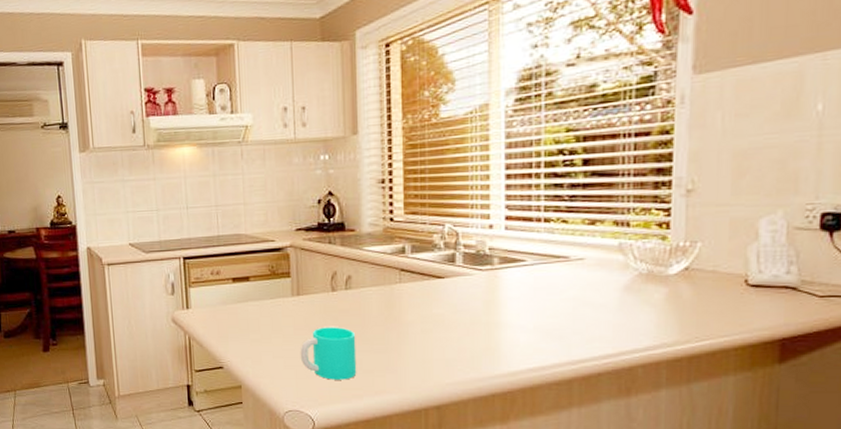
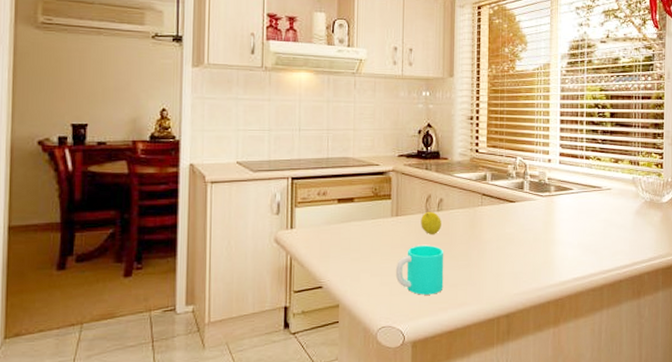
fruit: none [326,289,351,315] -> present [421,211,441,234]

